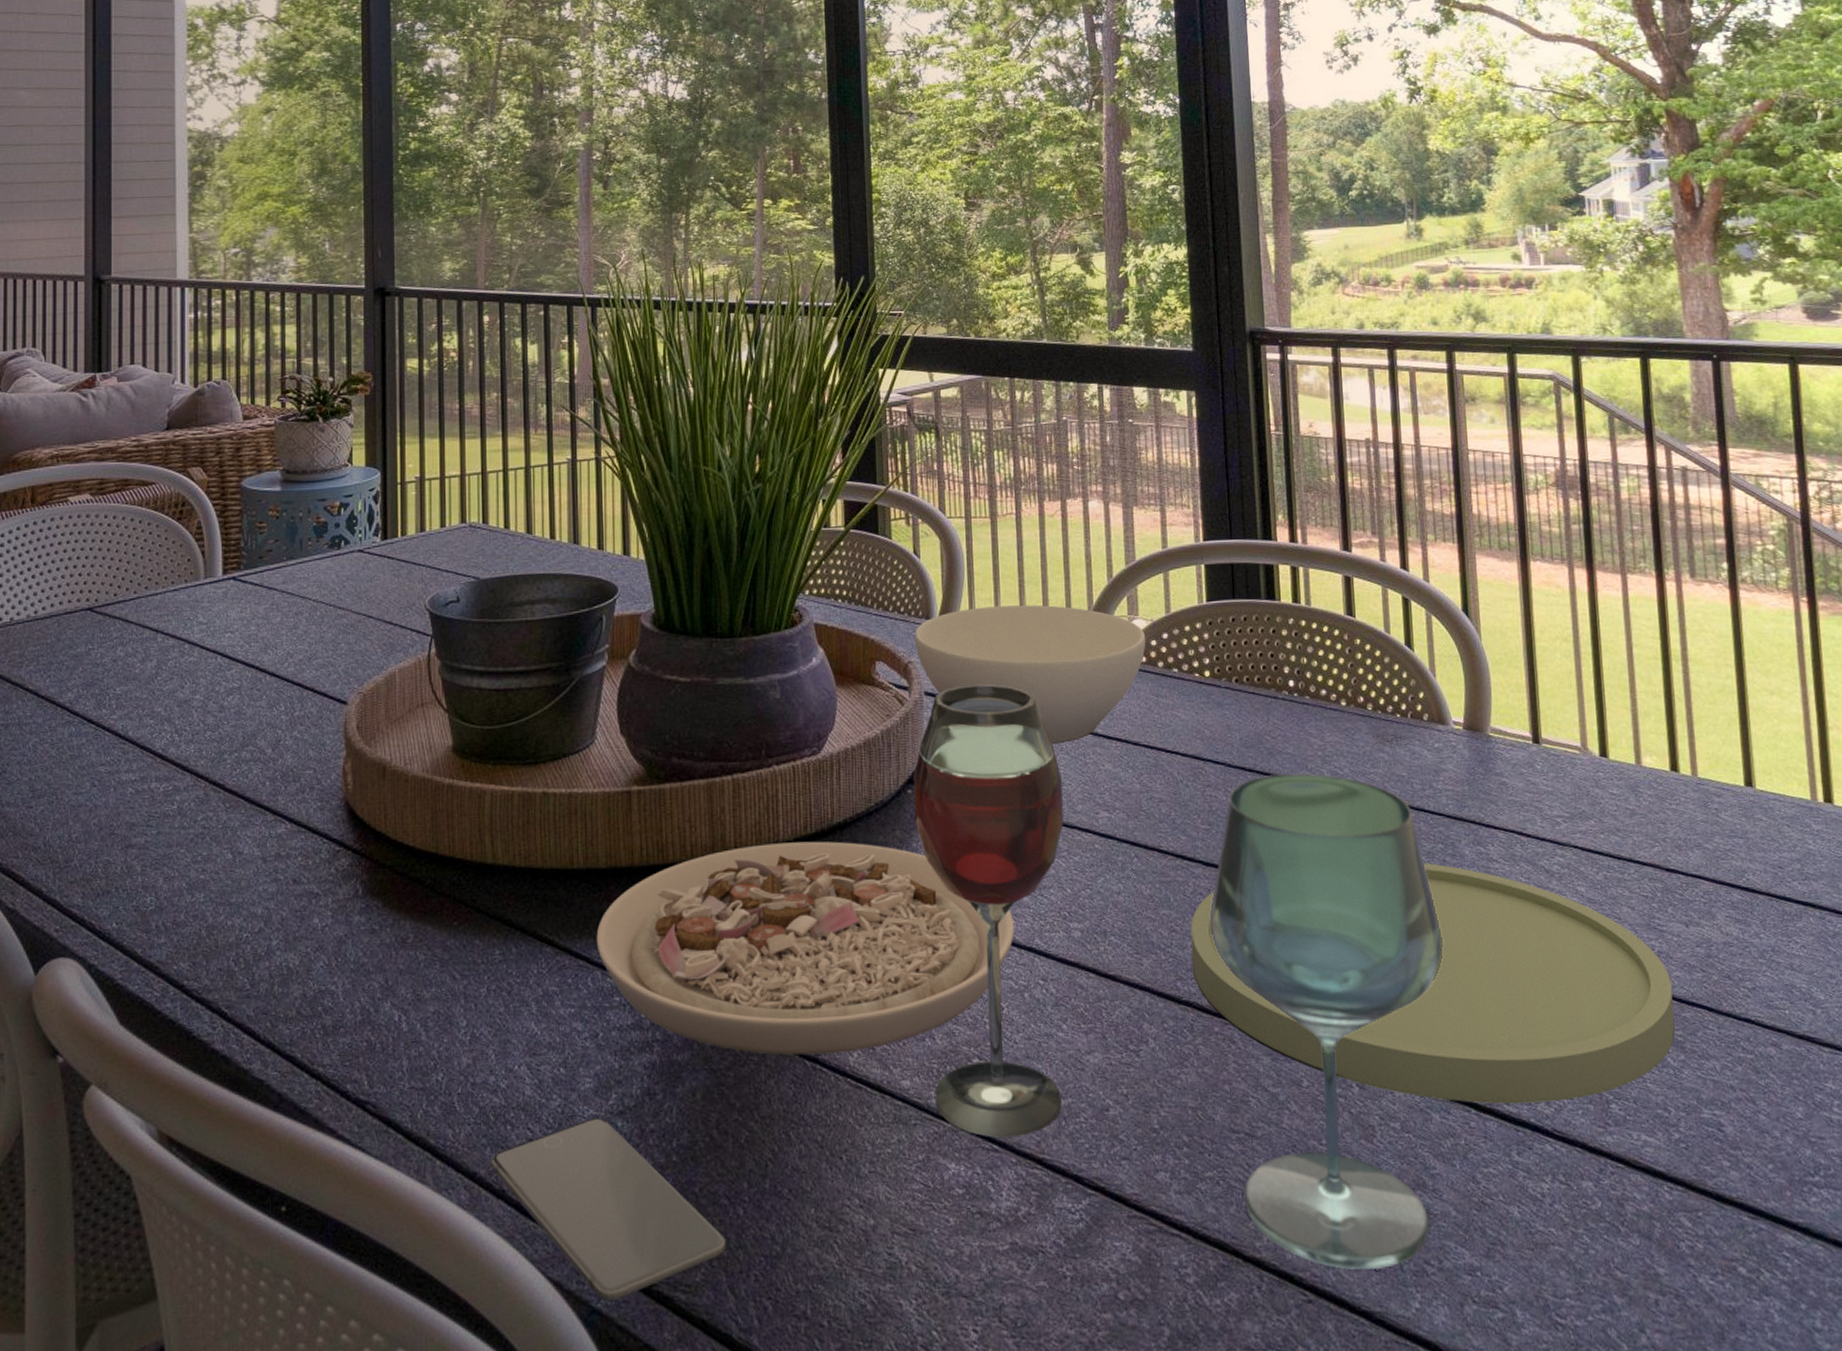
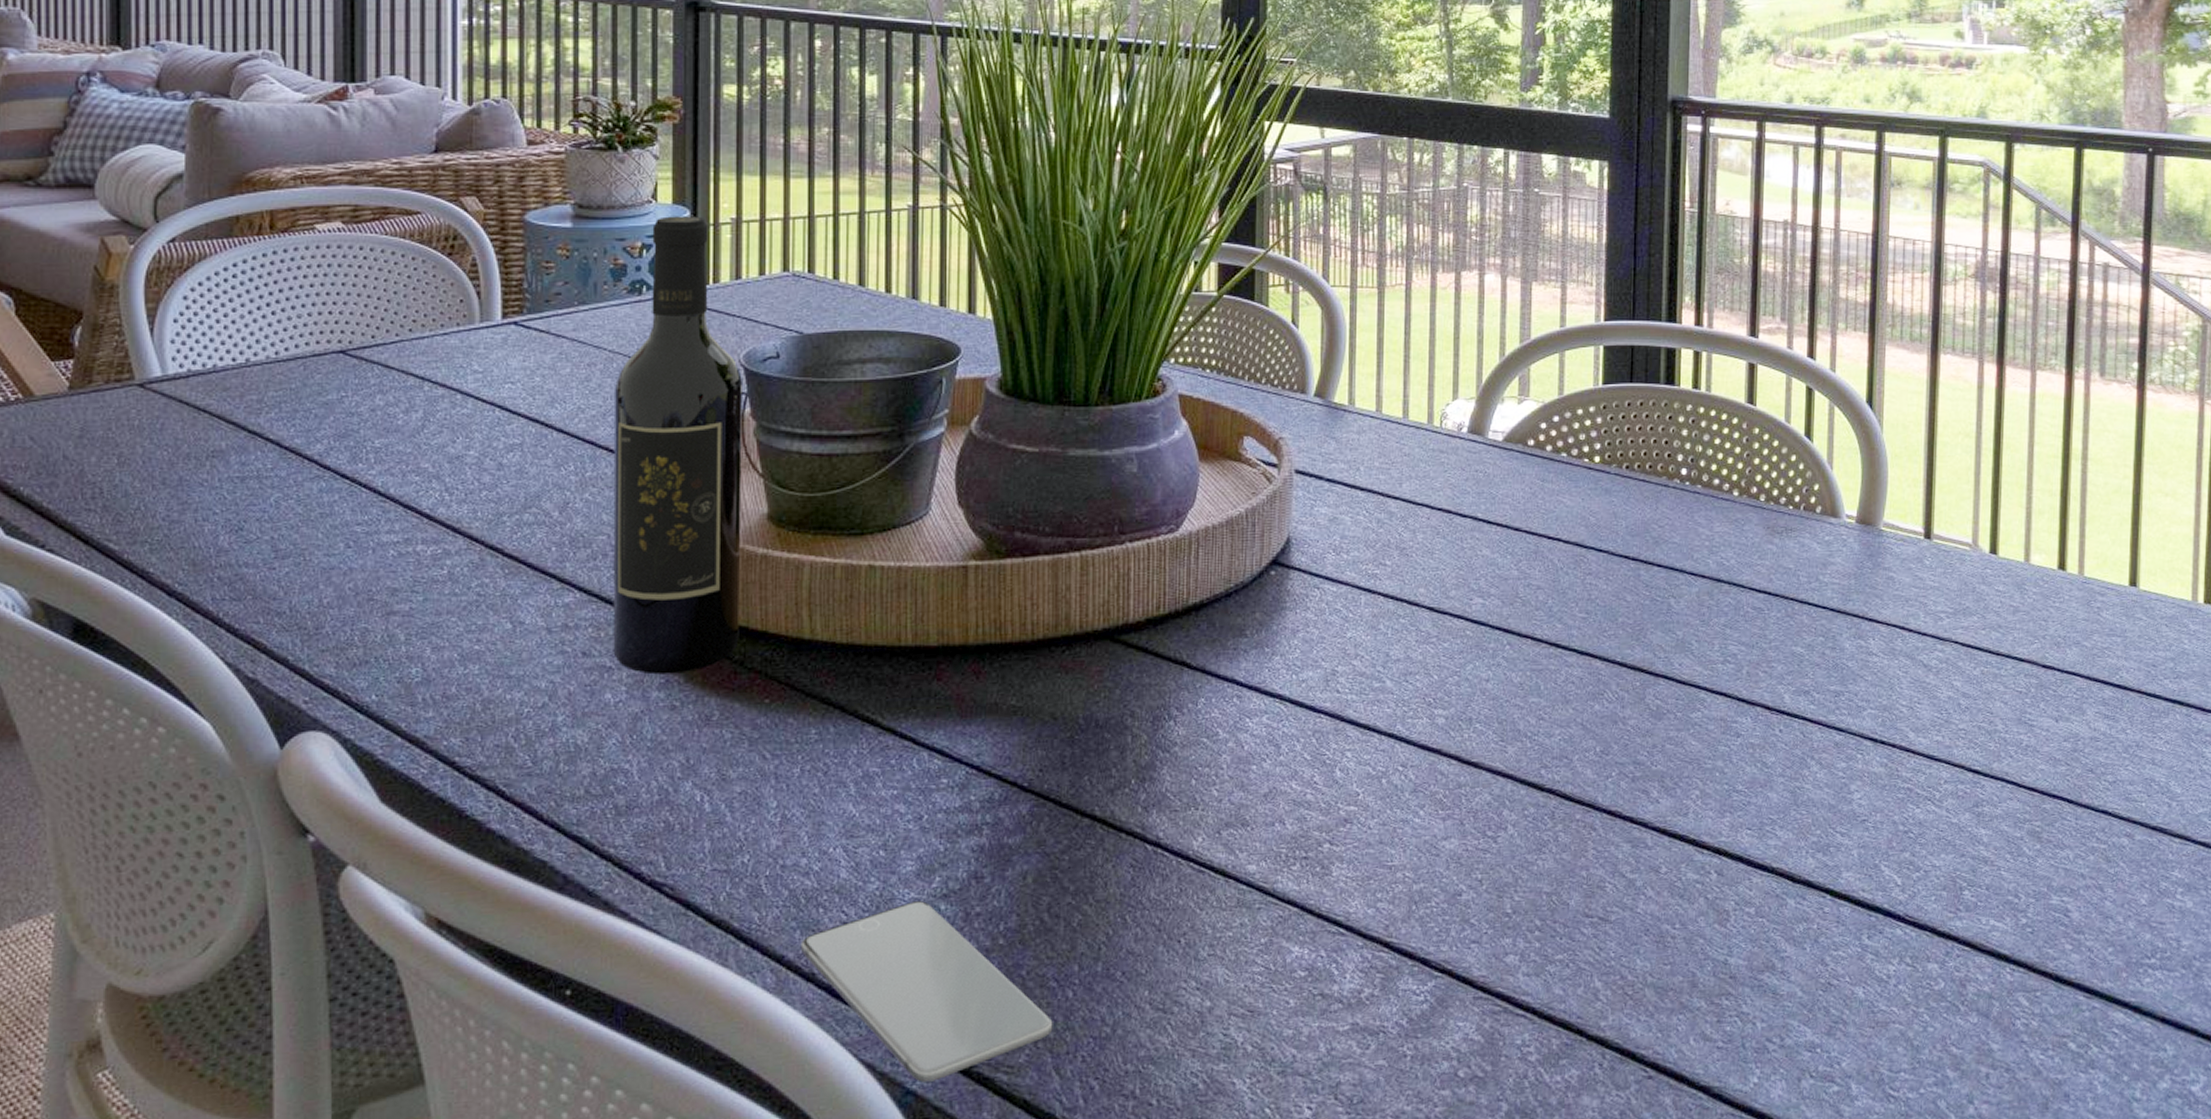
wine bottle: none [317,476,430,900] -> present [613,216,742,674]
plate: present [596,841,1014,1056] -> none [924,622,1375,840]
wineglass: present [913,684,1065,1138] -> none [1276,463,1437,922]
bowl: present [914,605,1146,744] -> none [1287,382,1536,527]
plate: present [1191,863,1675,1104] -> none [1557,655,2035,891]
wine glass: present [1209,773,1444,1270] -> none [1579,563,1814,1048]

